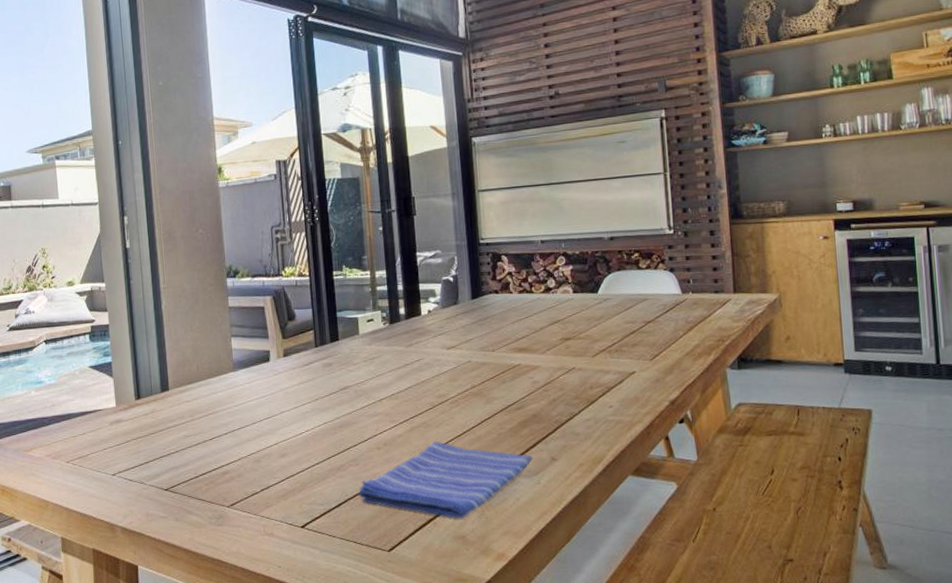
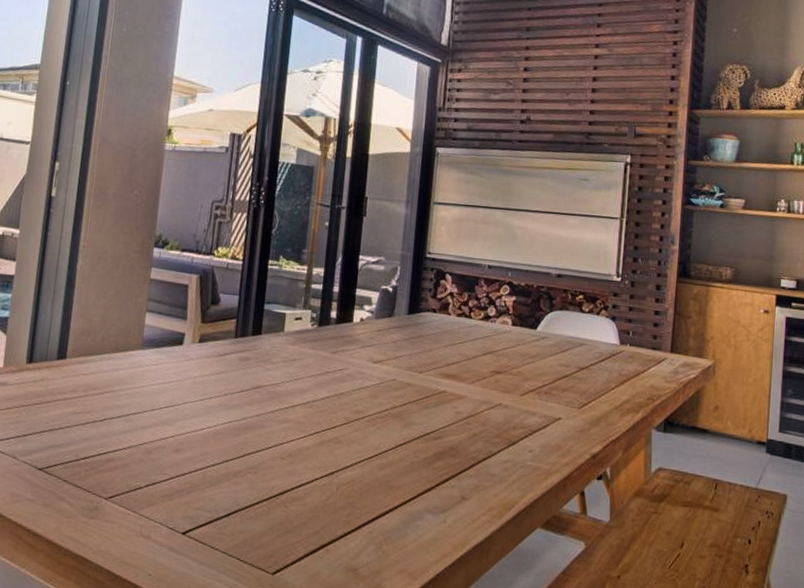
dish towel: present [358,440,533,519] -> none [250,459,442,550]

